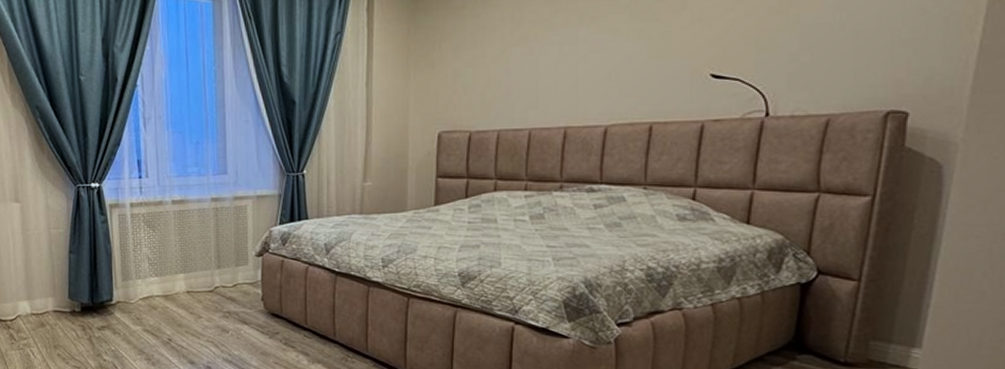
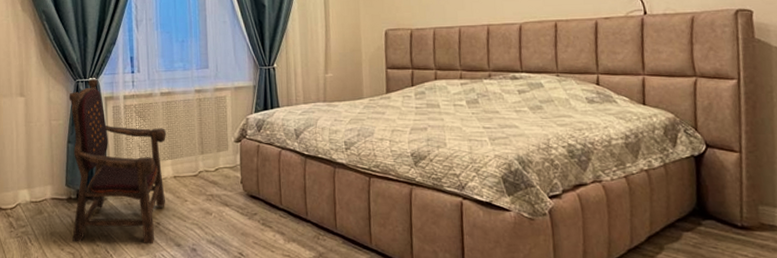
armchair: none [69,183,179,361] -> present [69,78,167,244]

